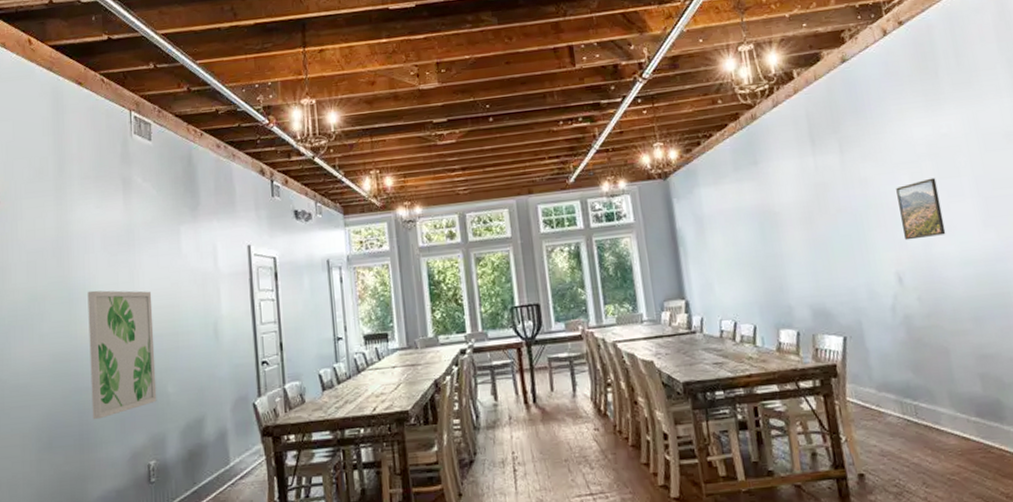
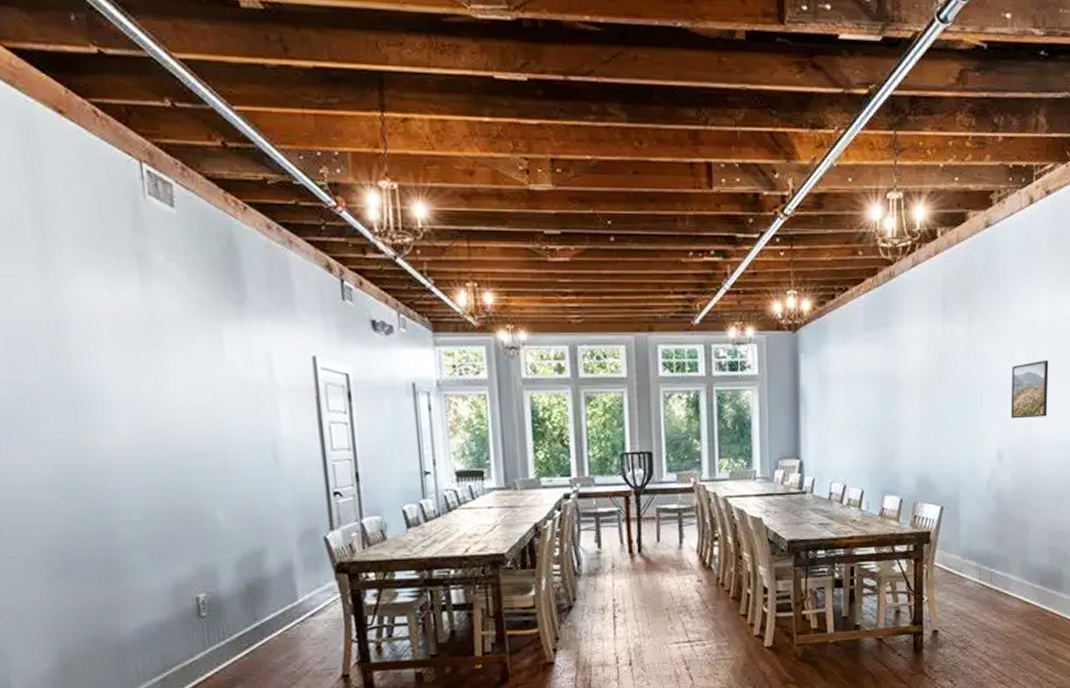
wall art: present [87,290,157,420] -> none [98,392,203,546]

